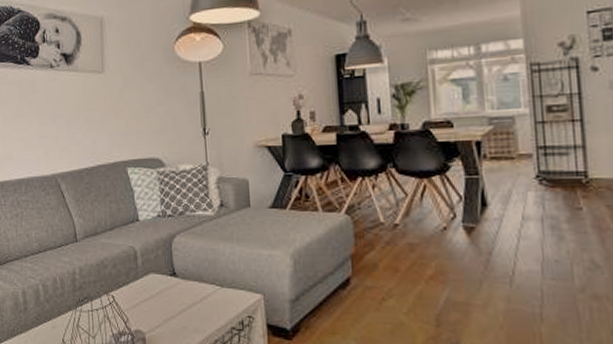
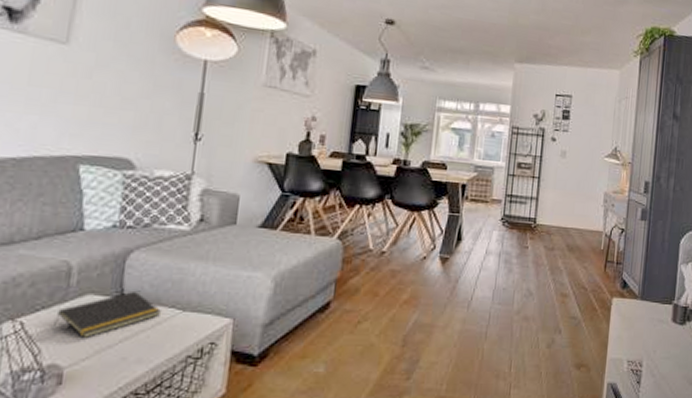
notepad: none [133,269,205,309] -> present [54,290,161,338]

